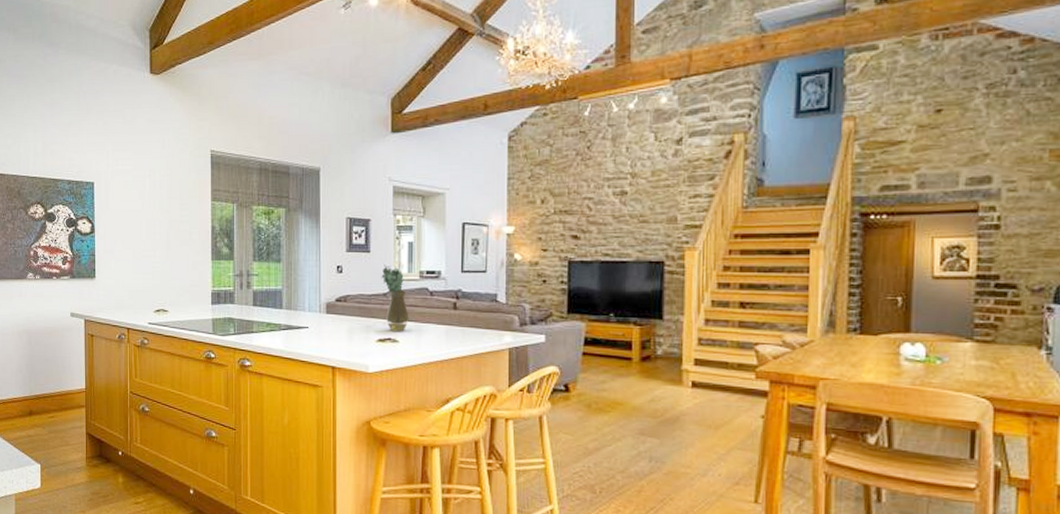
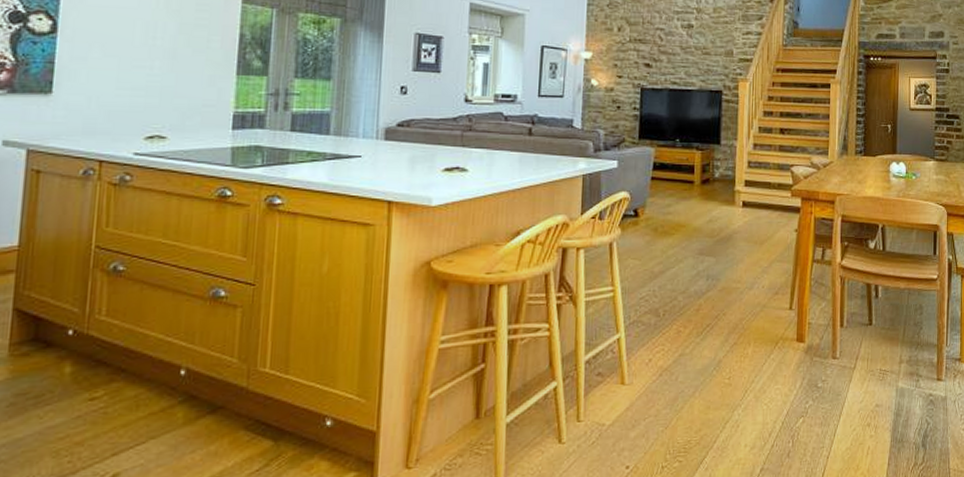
vase: present [381,265,409,331] -> none [451,86,481,159]

